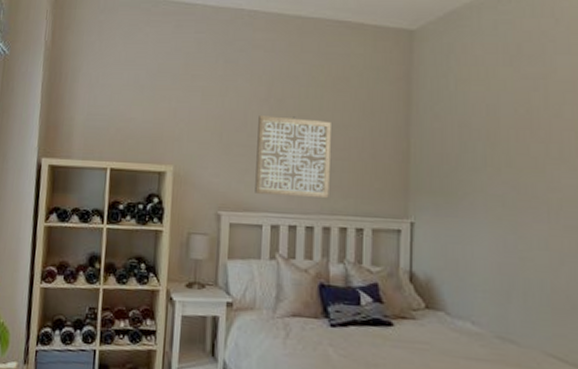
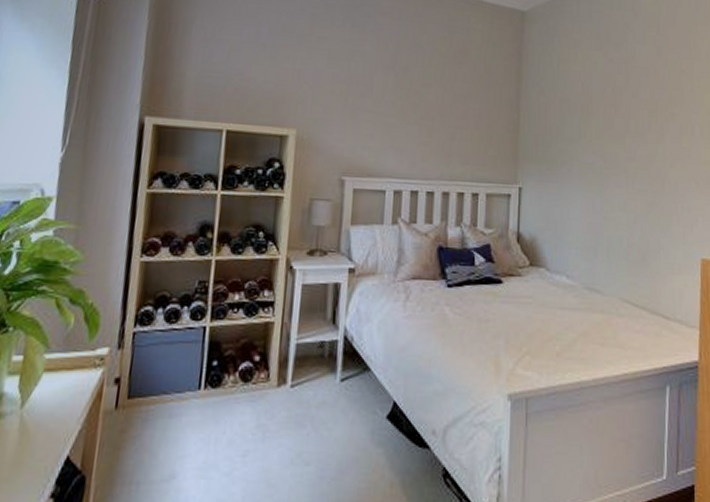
wall art: present [255,116,331,198] -> none [379,82,452,164]

